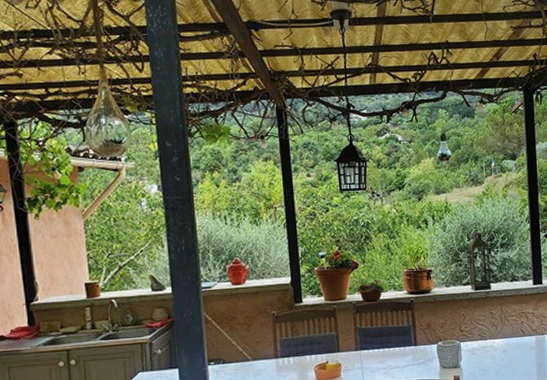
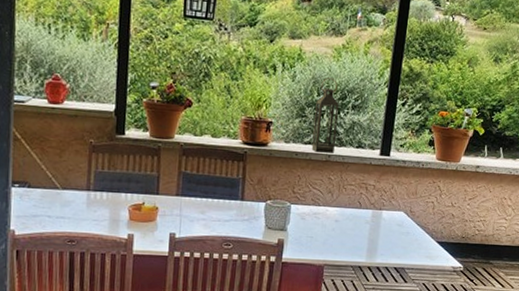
succulent planter: present [356,280,383,301] -> none [186,122,216,146]

